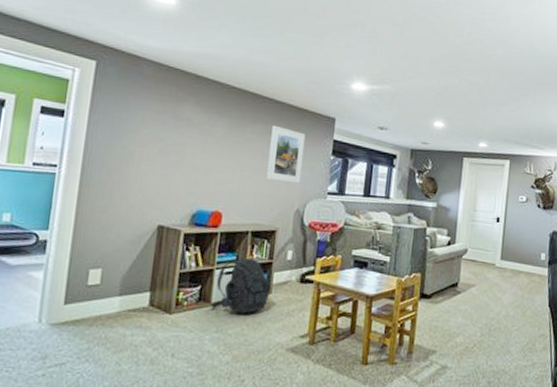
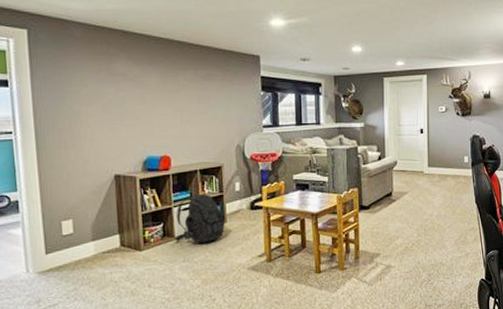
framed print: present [266,125,306,184] -> none [202,69,237,122]

